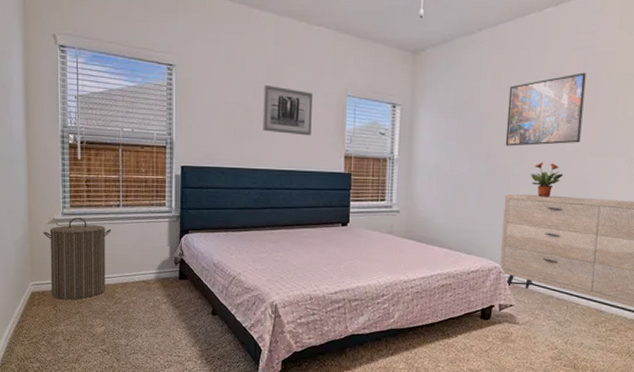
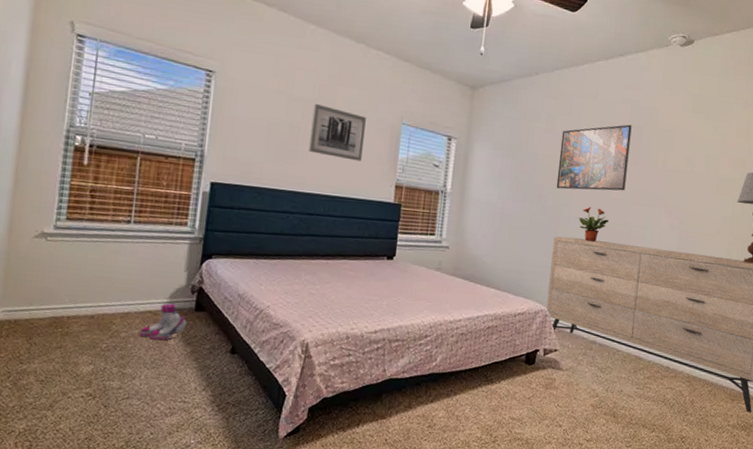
laundry hamper: present [43,217,112,300] -> none [25,232,117,332]
boots: none [137,274,174,305] -> present [139,303,187,341]

